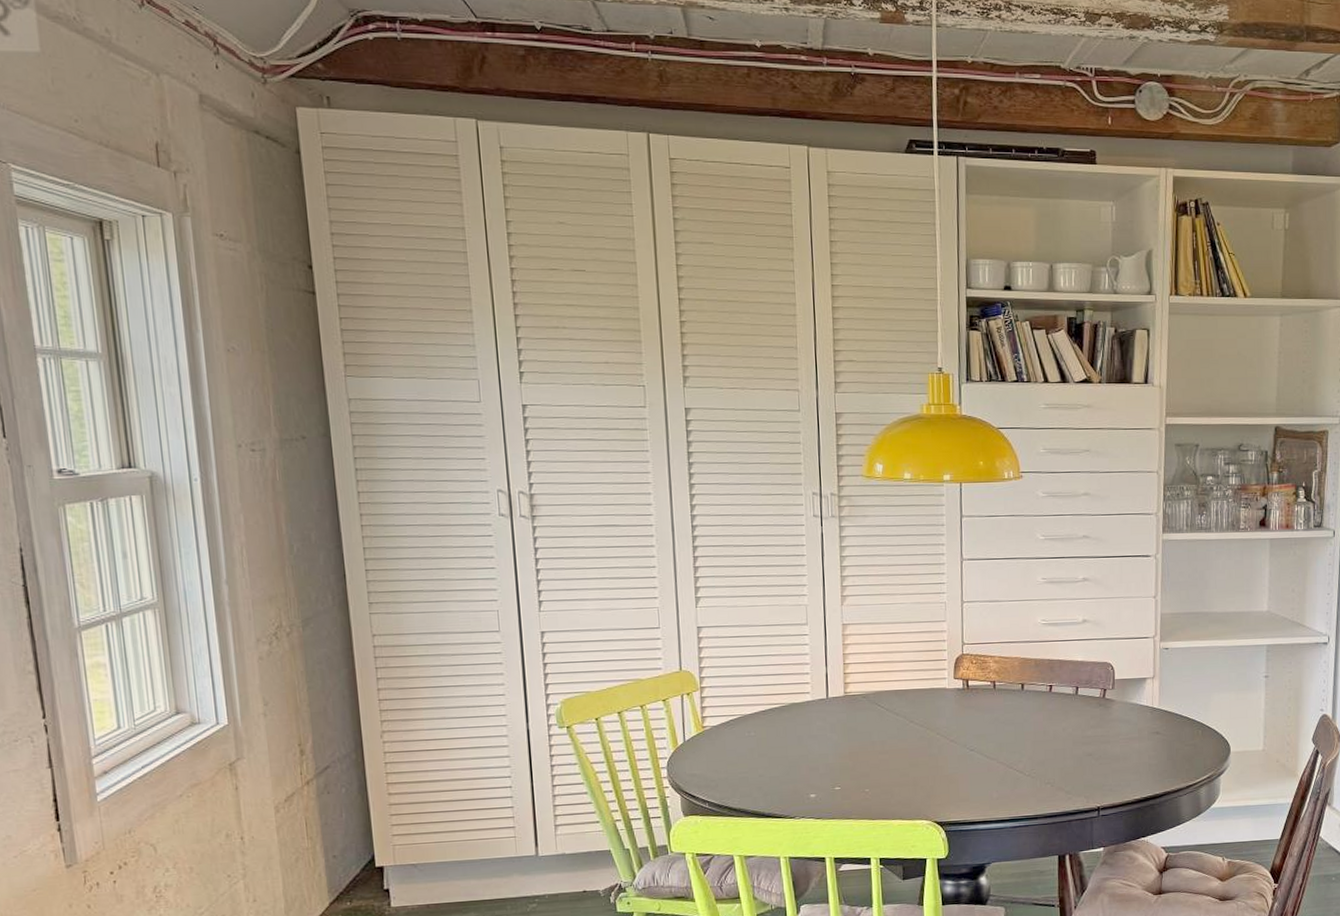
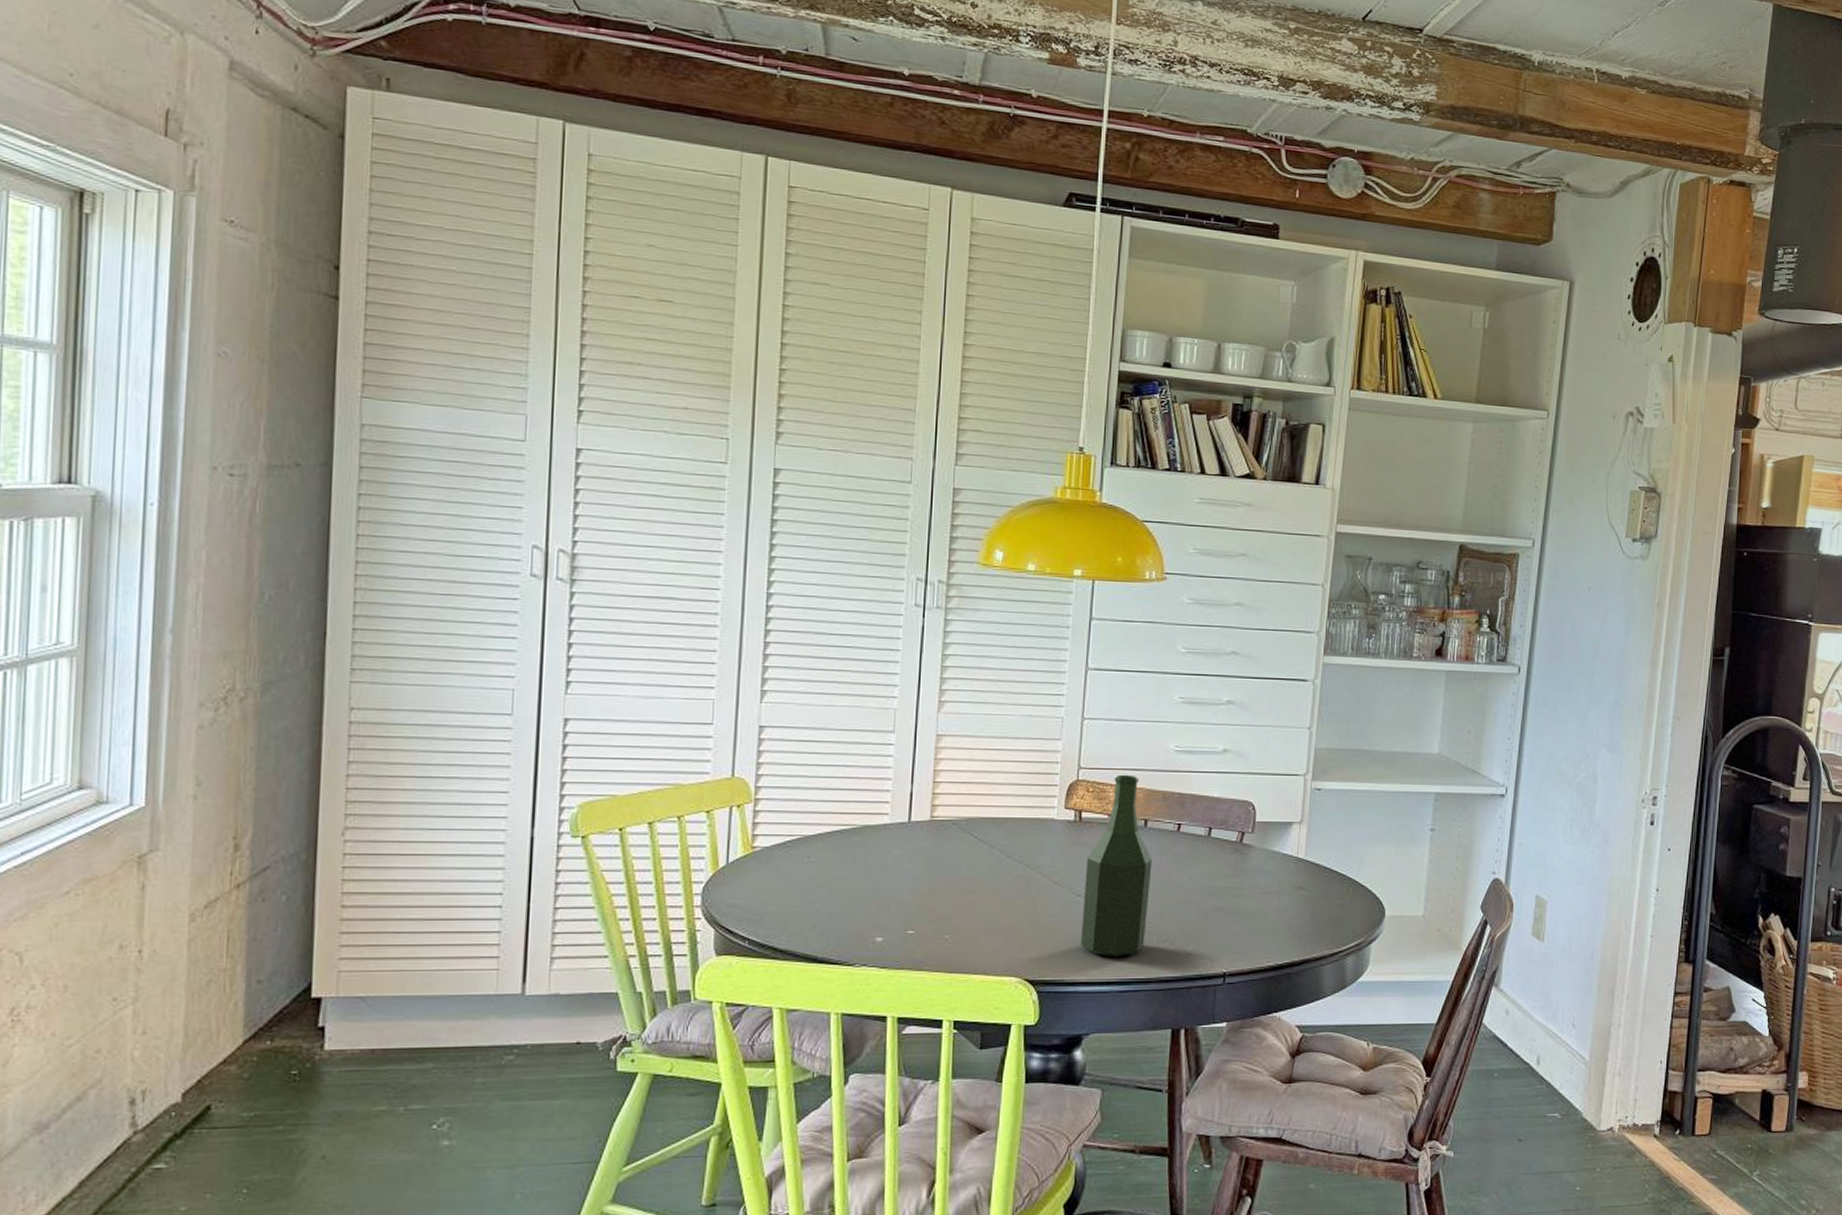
bottle: none [976,647,1031,799] -> present [1081,774,1152,957]

